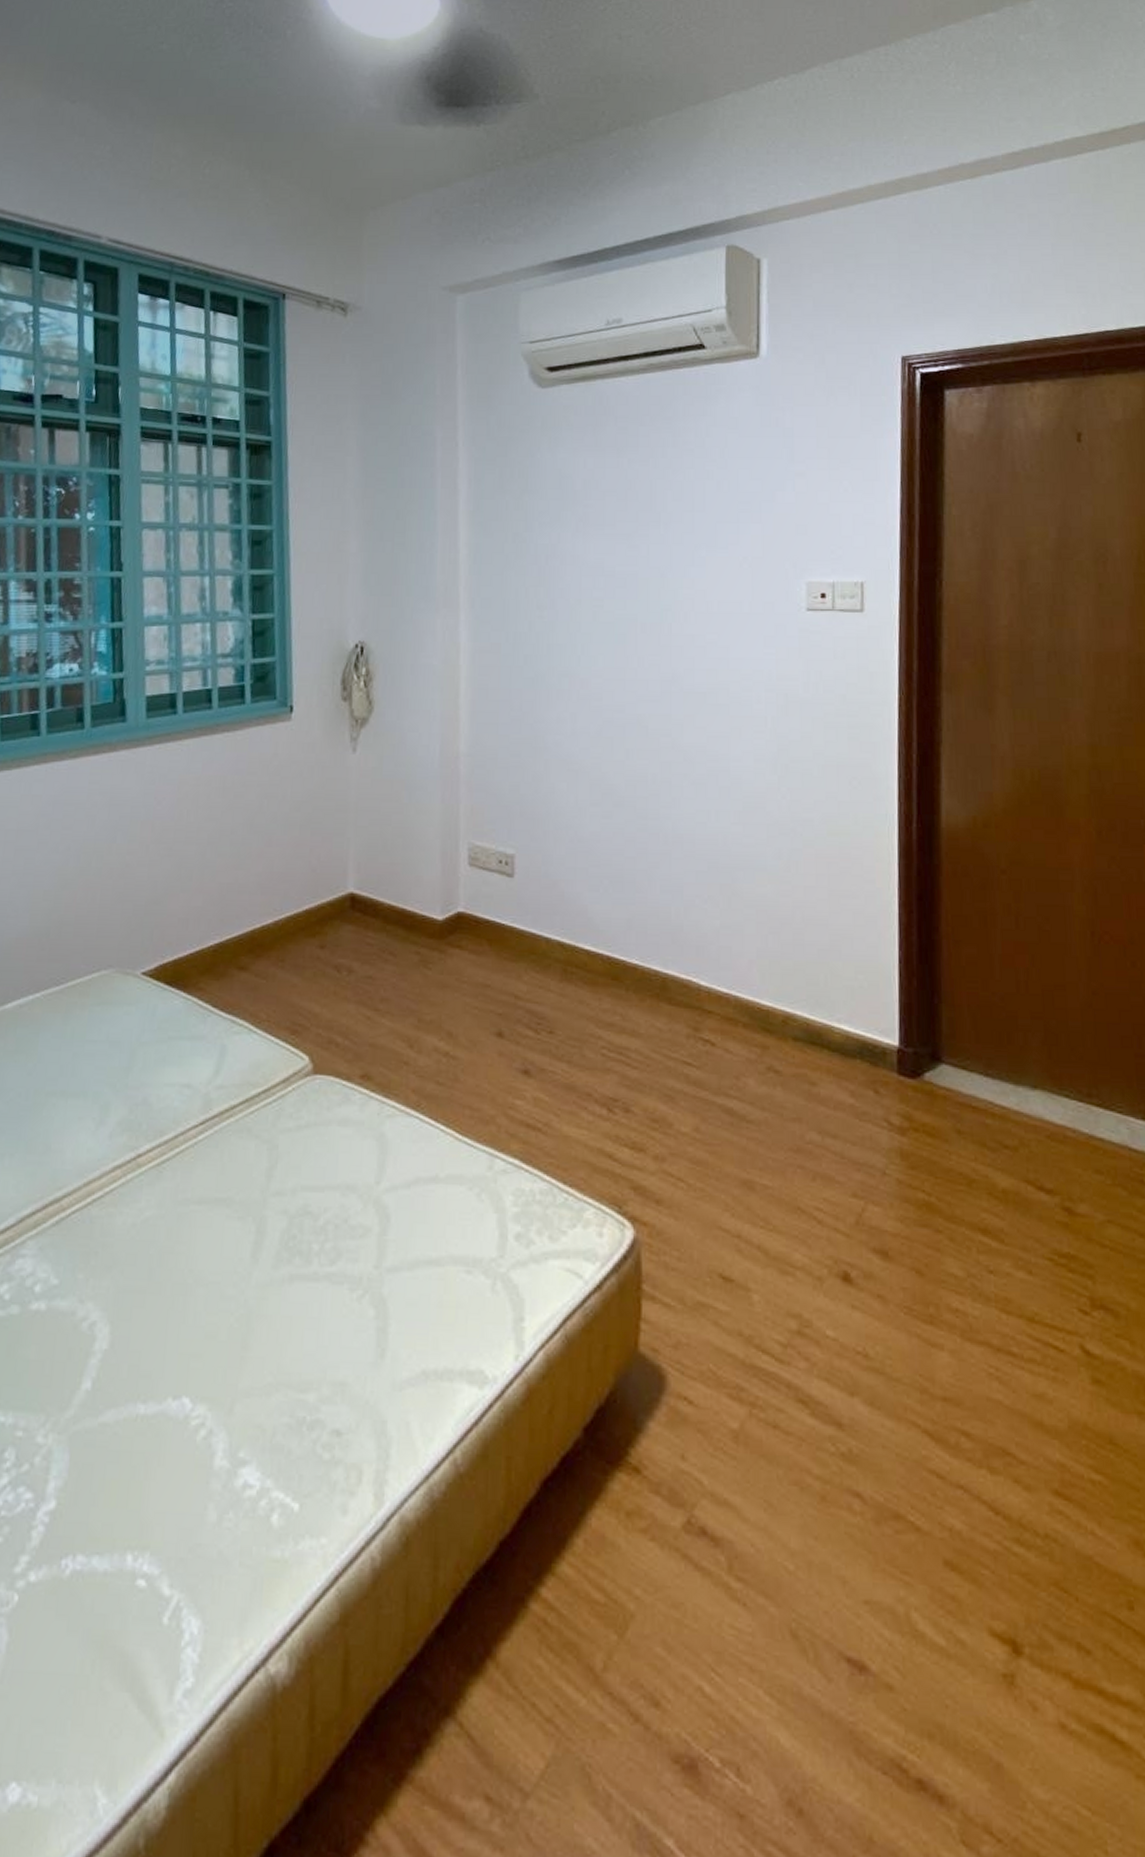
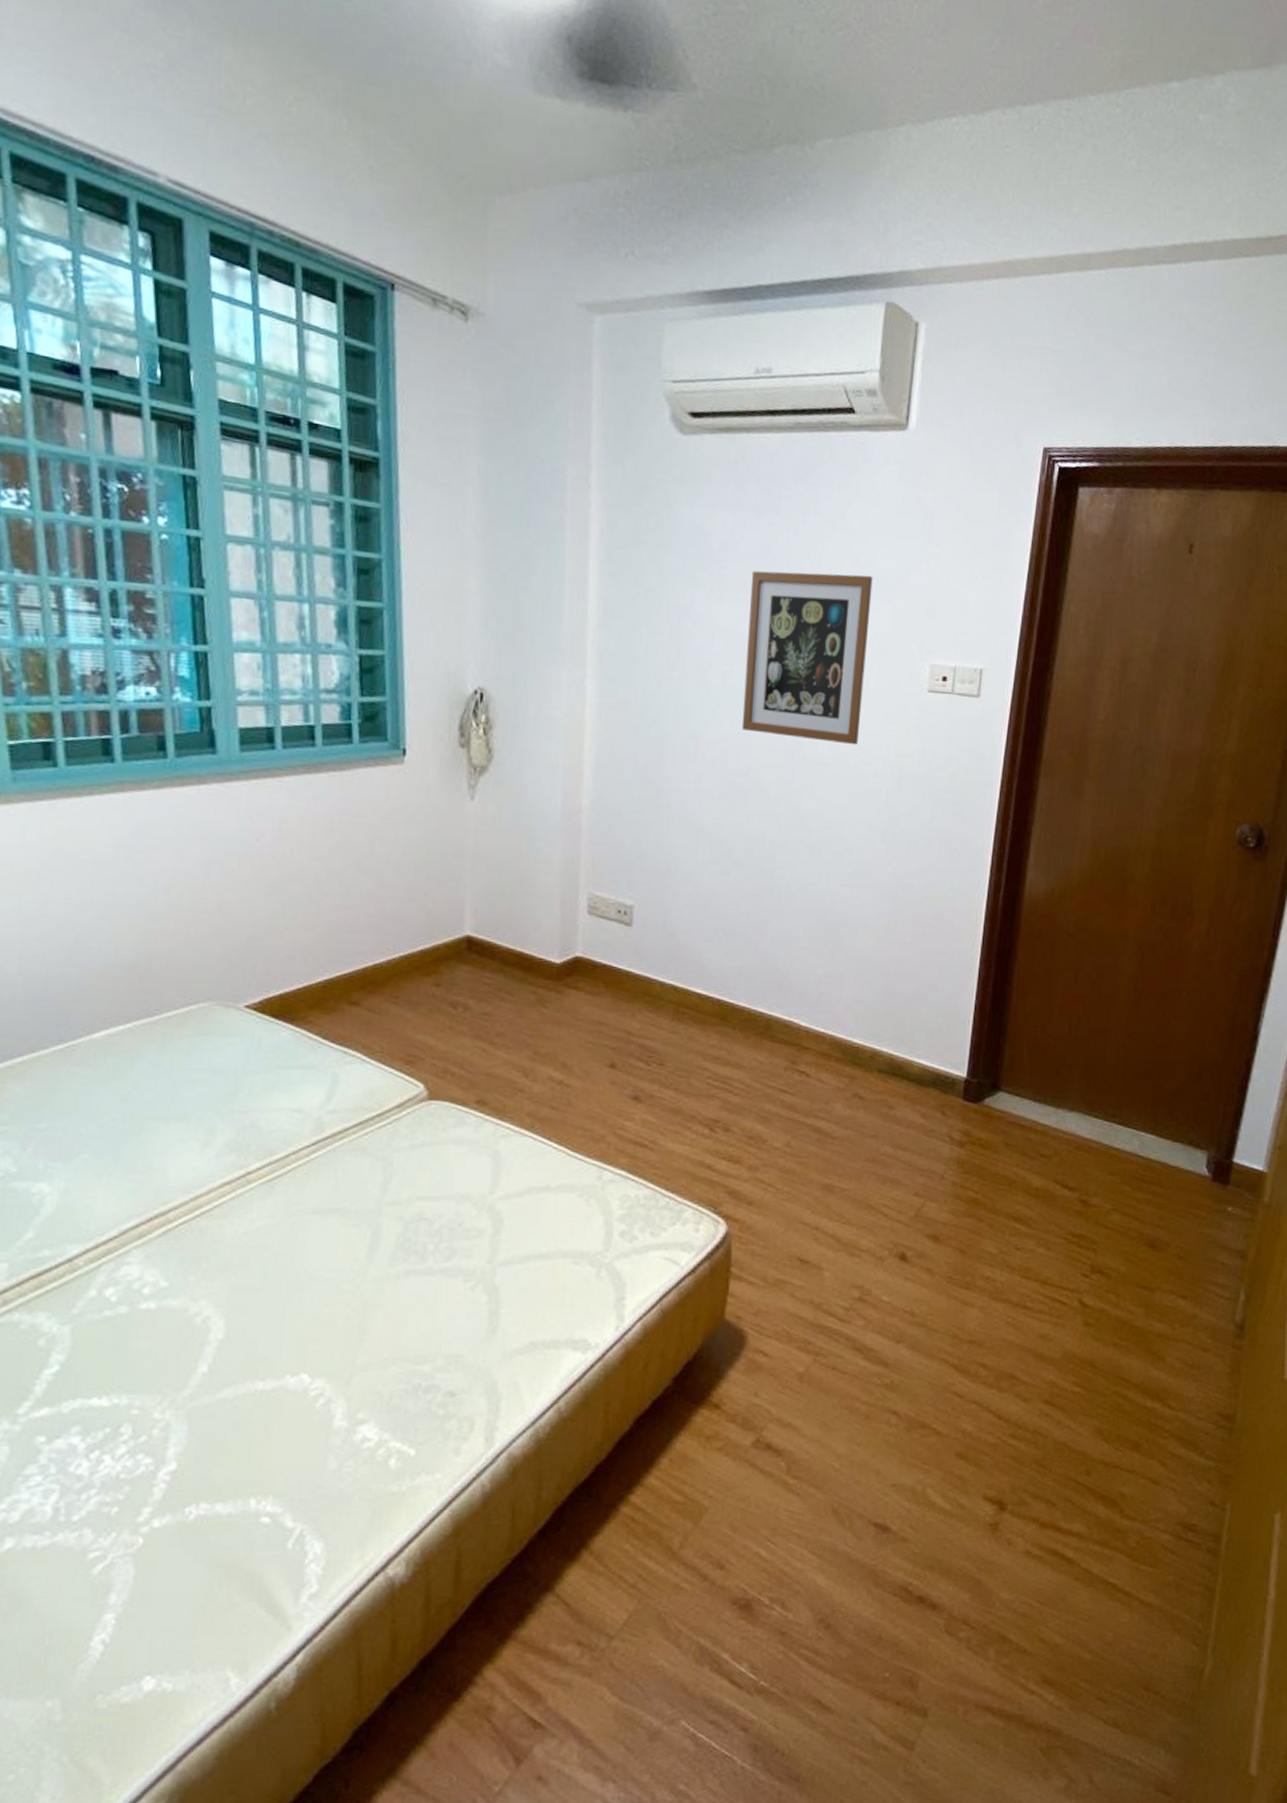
wall art: none [614,499,738,672] -> present [741,571,873,745]

